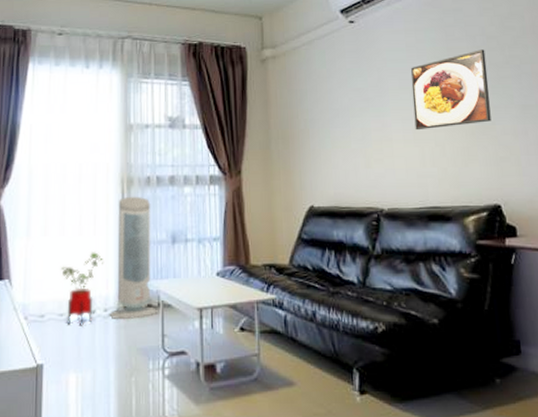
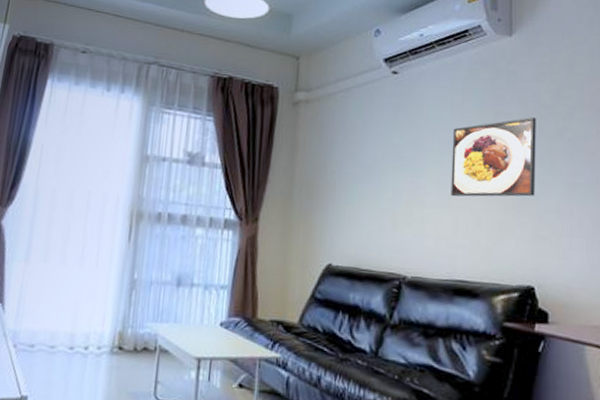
house plant: present [60,252,104,326] -> none [56,285,103,362]
air purifier: present [109,196,158,320] -> none [102,231,159,362]

